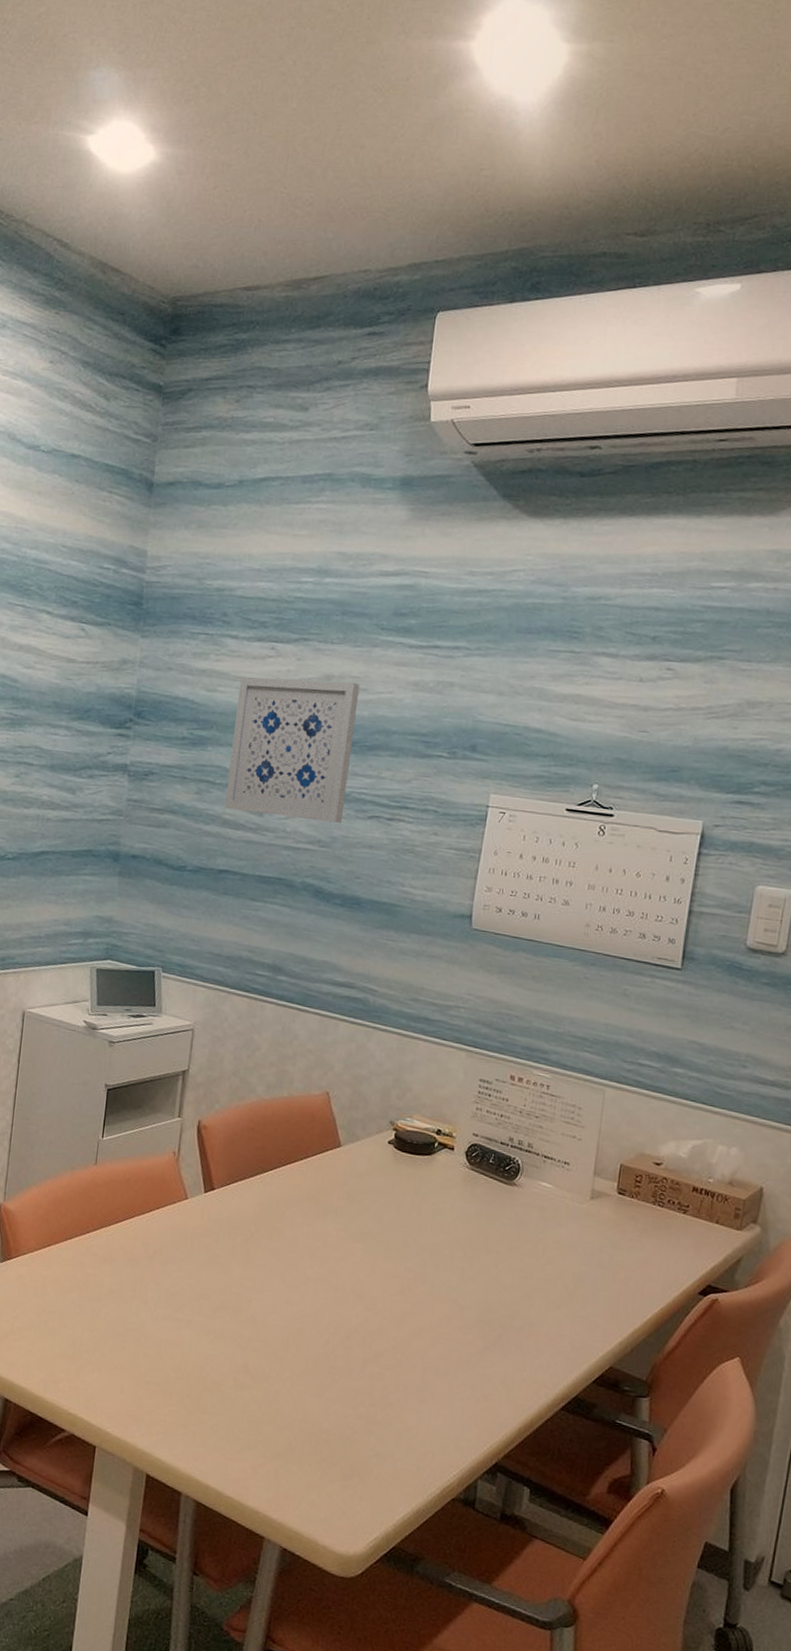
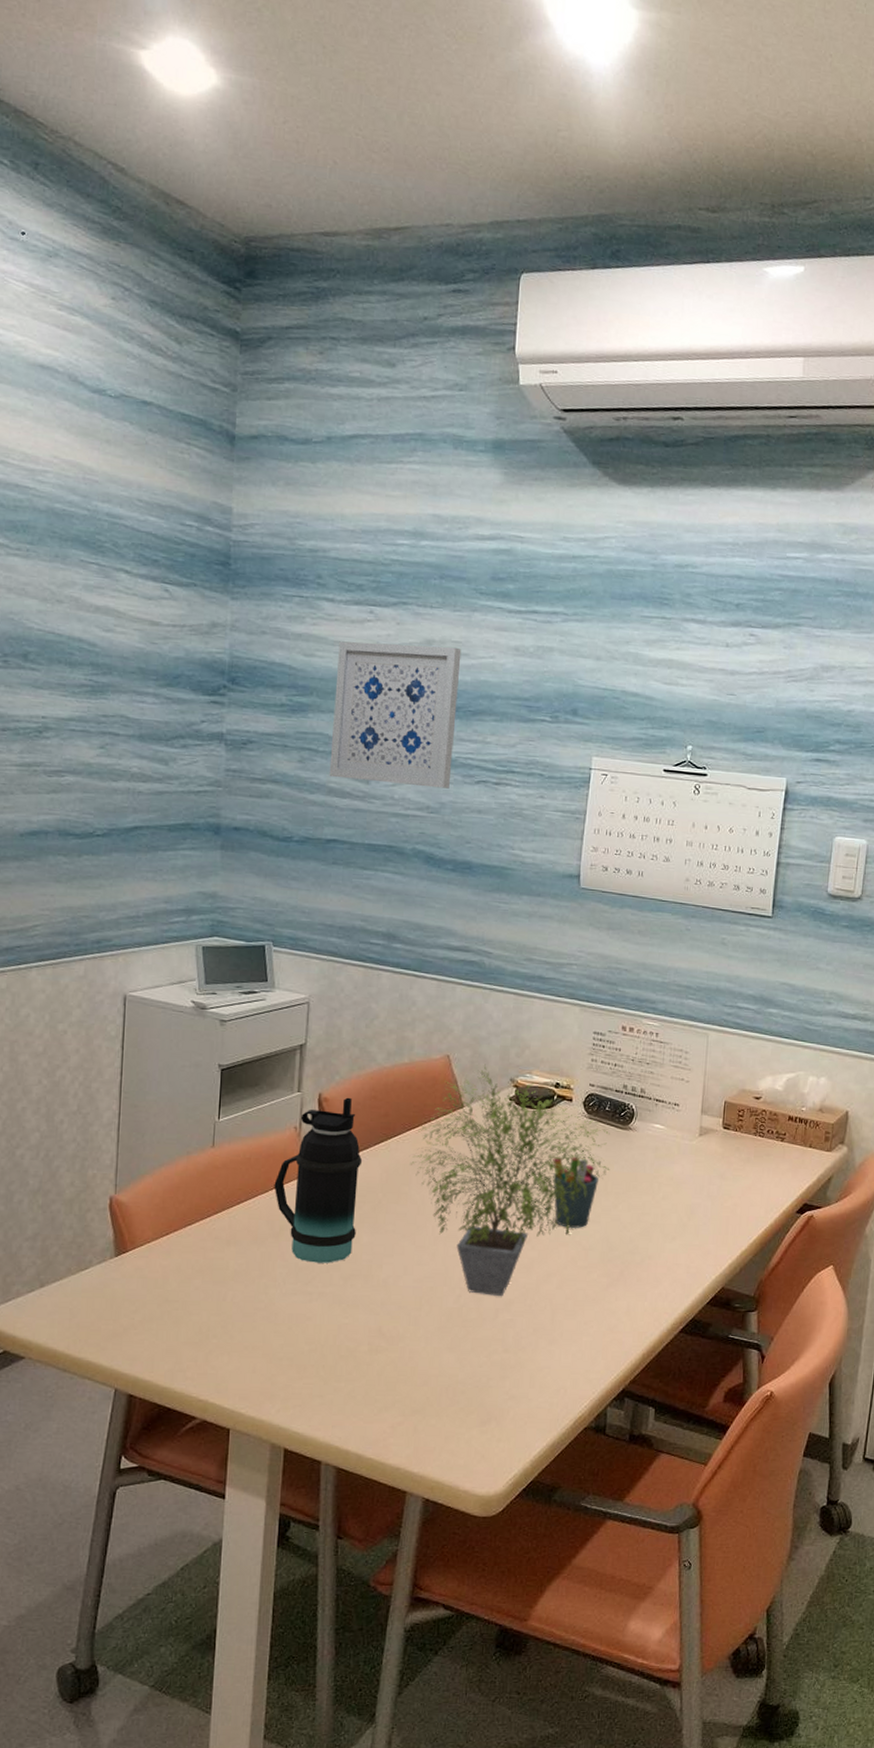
bottle: none [150,1126,238,1292] -> present [274,1097,363,1263]
potted plant: none [284,1104,493,1348] -> present [410,1064,610,1297]
pen holder: none [430,1208,478,1285] -> present [553,1156,598,1229]

